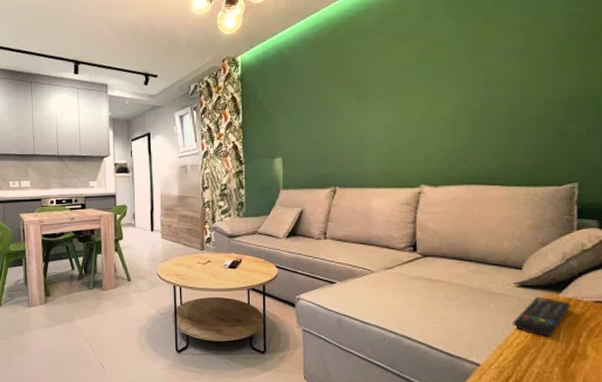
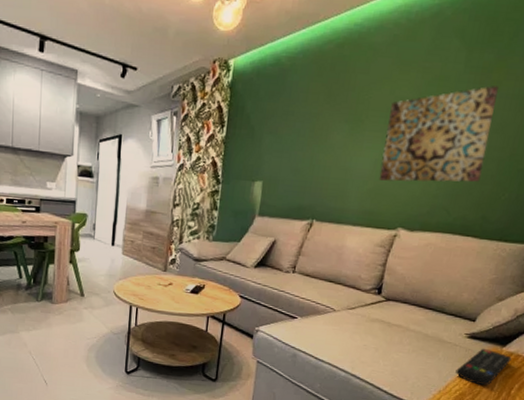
wall art: none [391,43,495,143] -> present [378,86,499,182]

